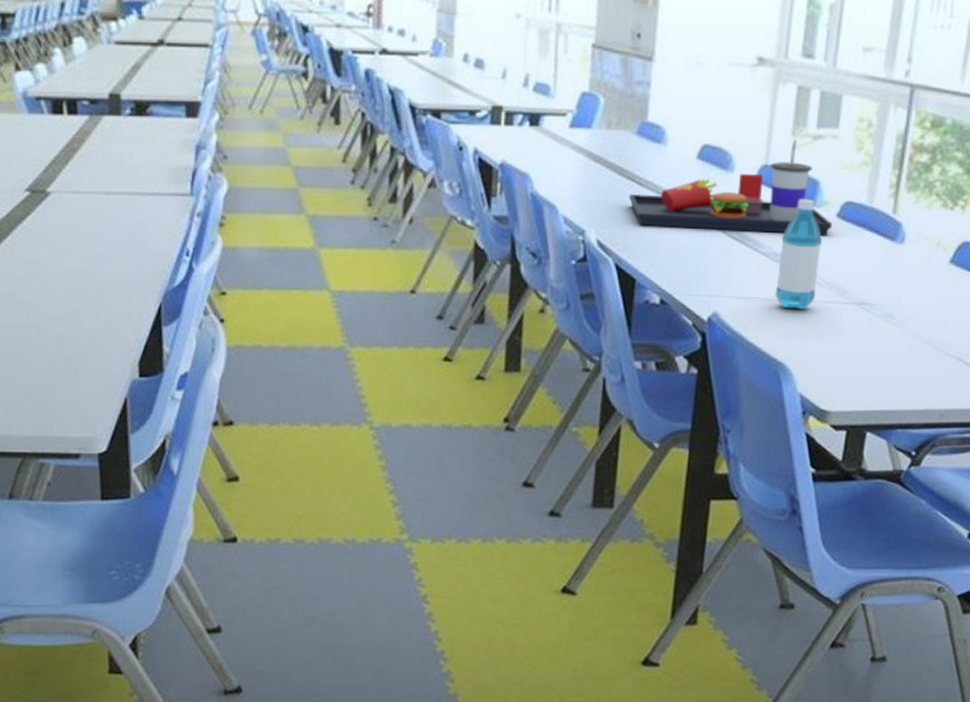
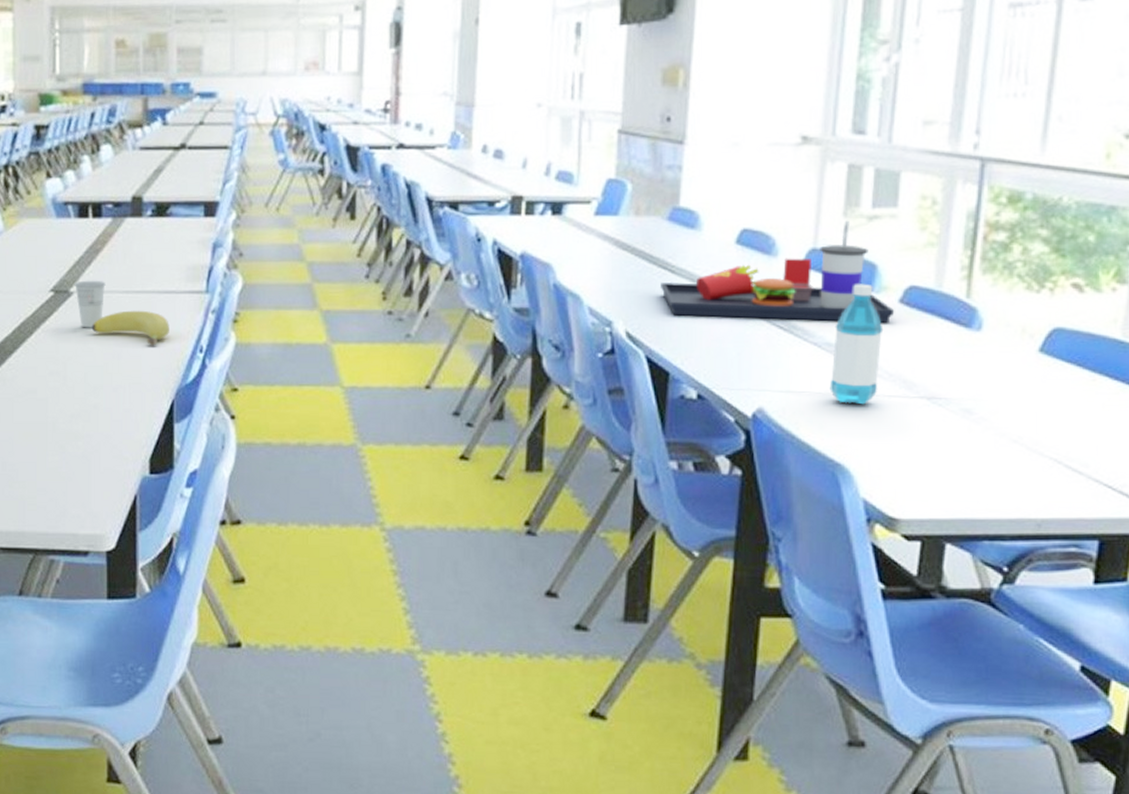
cup: none [51,180,85,230] -> present [74,280,106,328]
banana: none [72,212,154,249] -> present [91,310,169,346]

